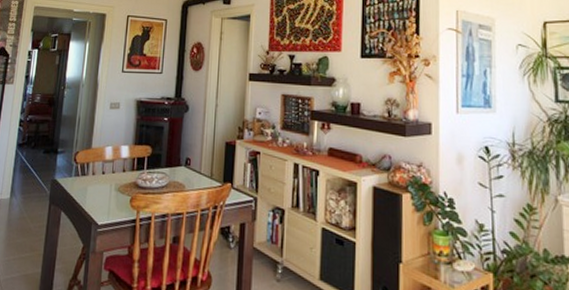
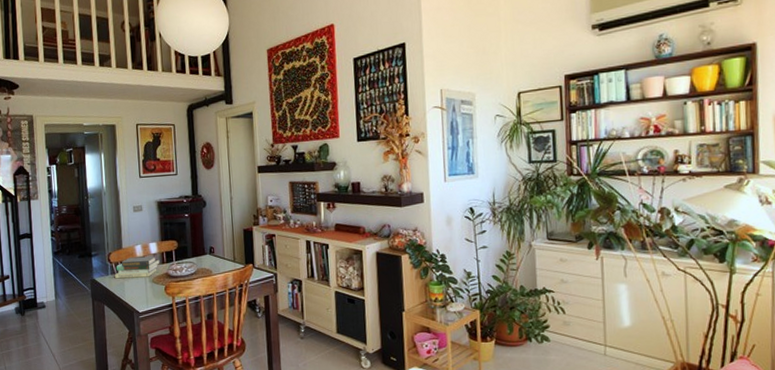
books: none [78,159,130,185] -> present [115,256,160,279]

